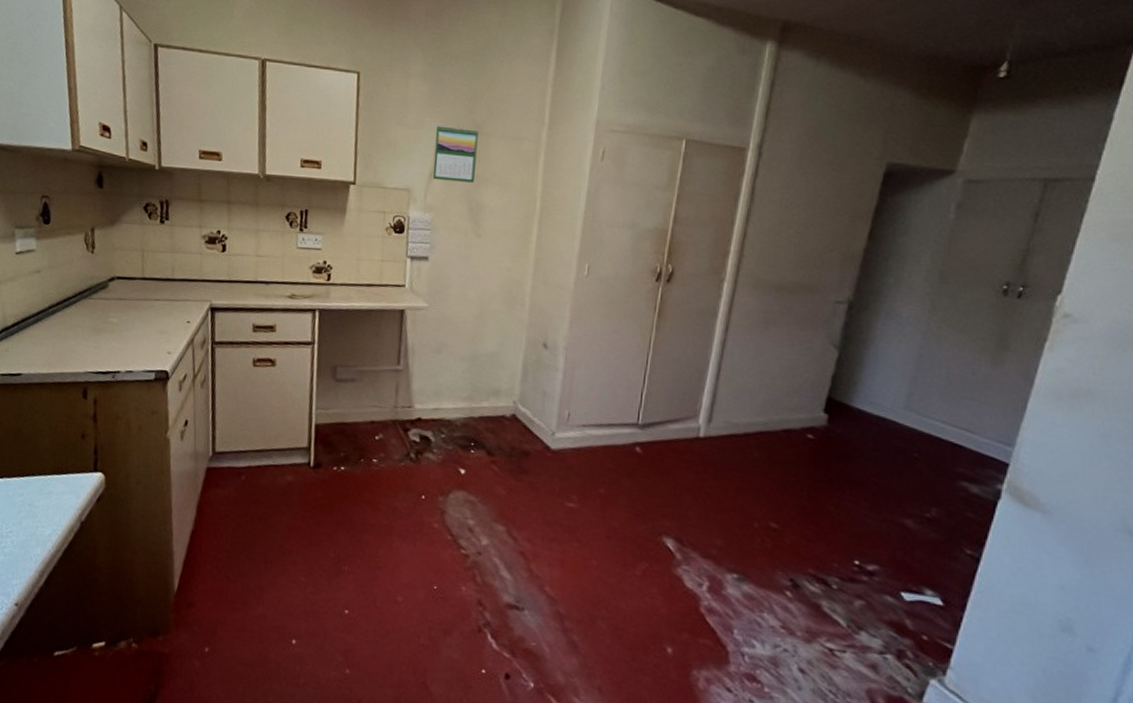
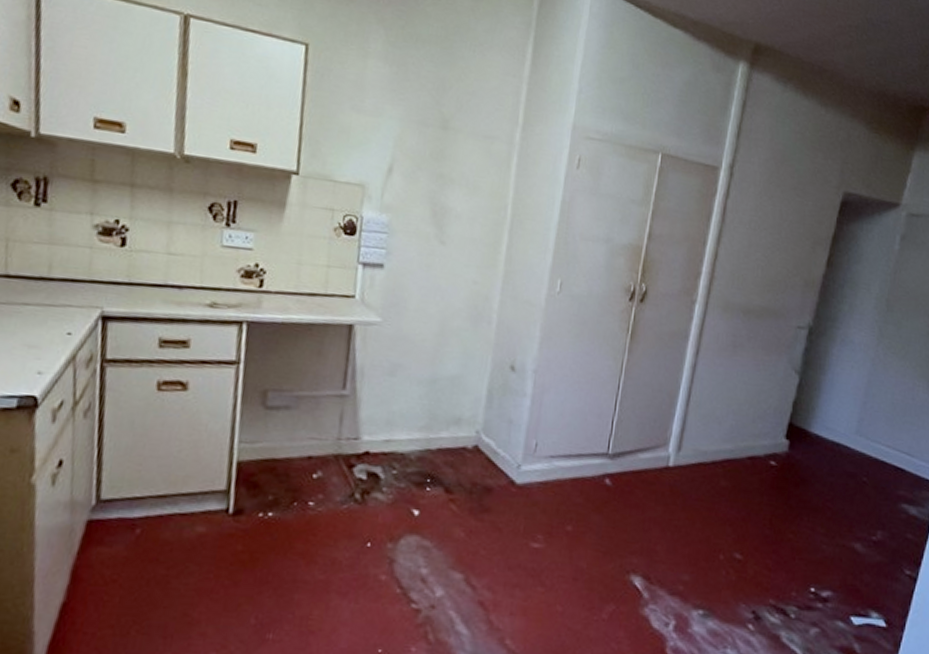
calendar: present [432,124,479,183] -> none [391,113,446,183]

